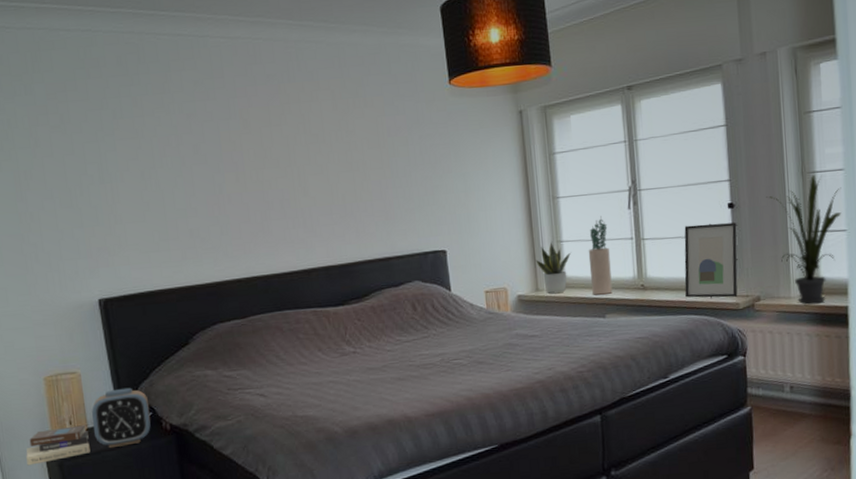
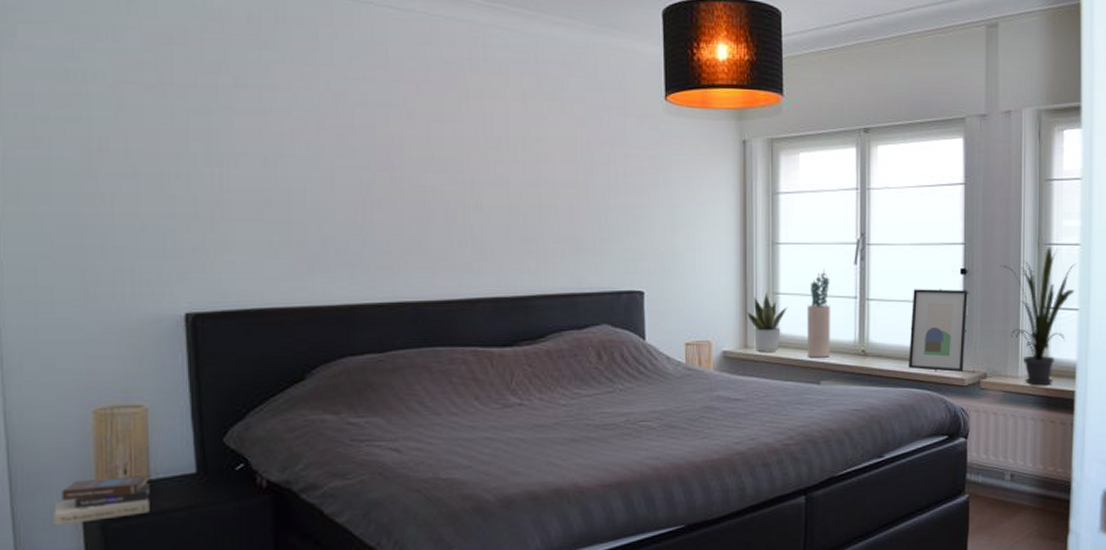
alarm clock: present [91,387,151,449] -> none [157,430,242,508]

